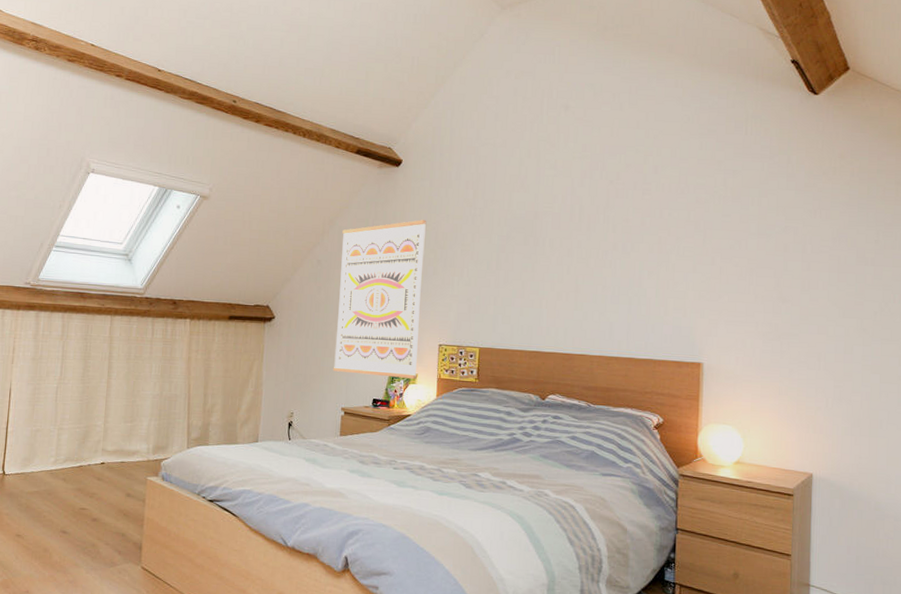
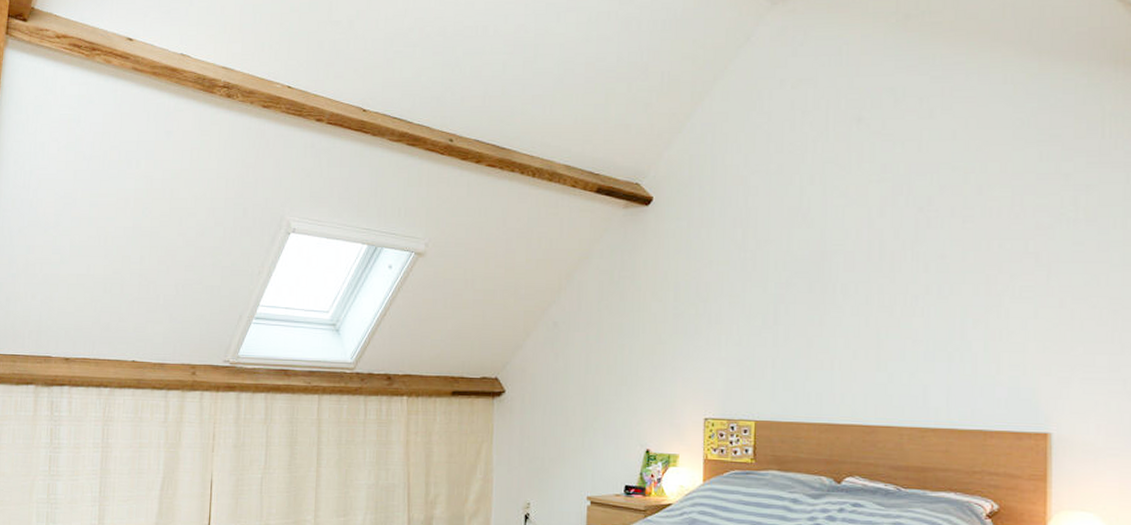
wall art: present [332,220,427,379] -> none [575,268,685,461]

